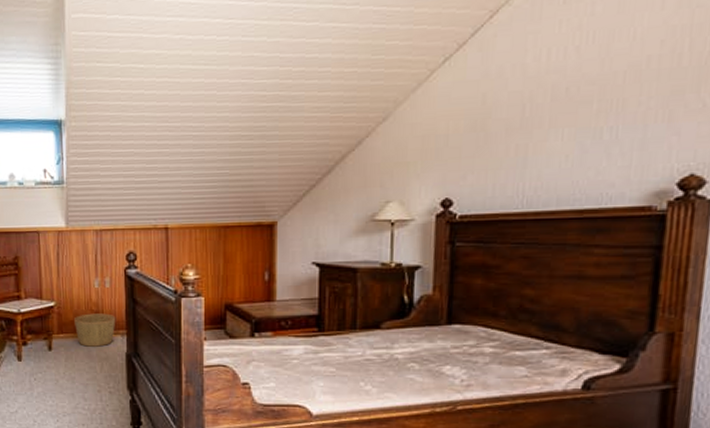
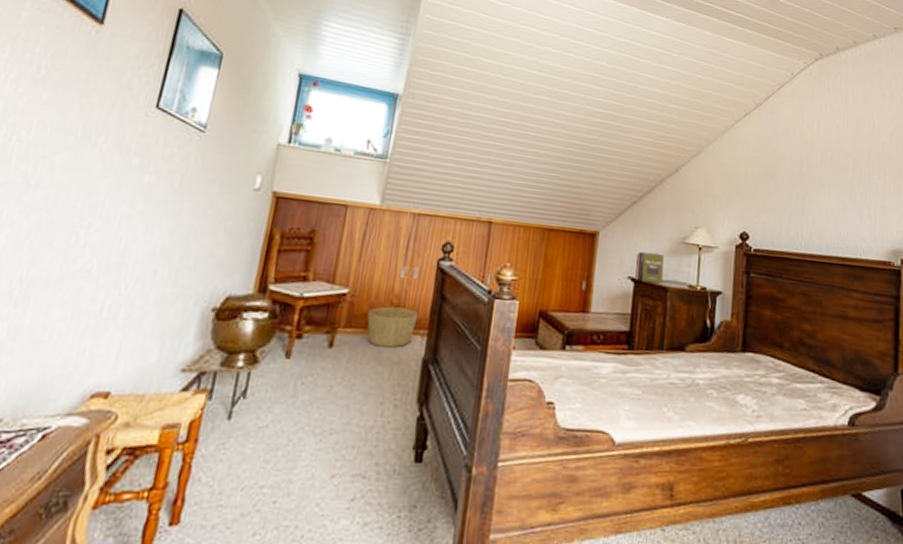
books: none [319,234,352,266] -> present [635,251,664,284]

